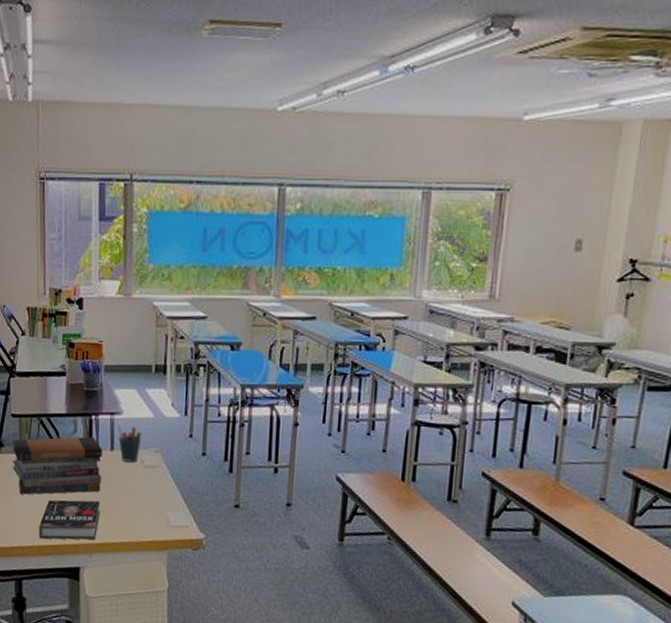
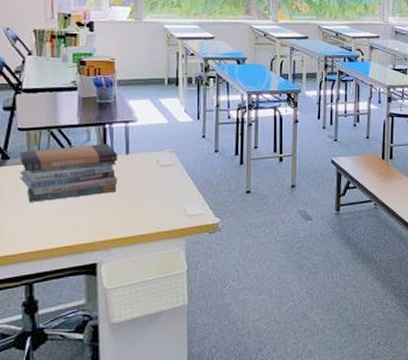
book: present [39,499,100,540] -> none [51,201,117,242]
pen holder: present [117,425,142,462] -> none [132,131,157,163]

